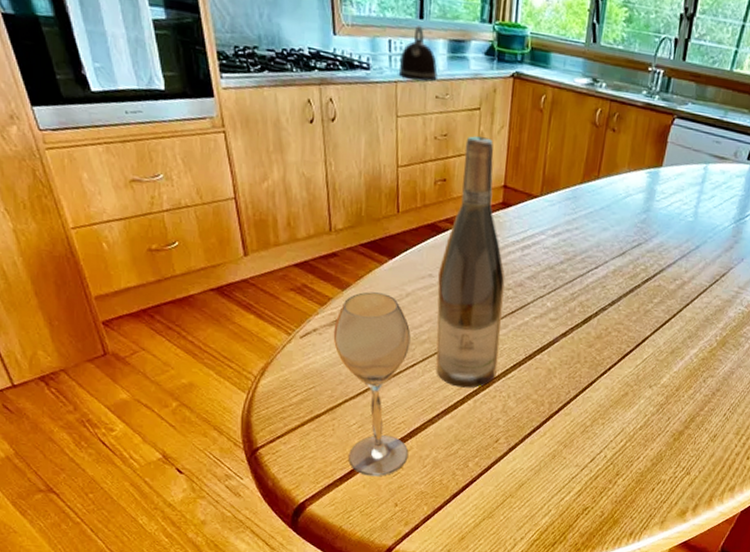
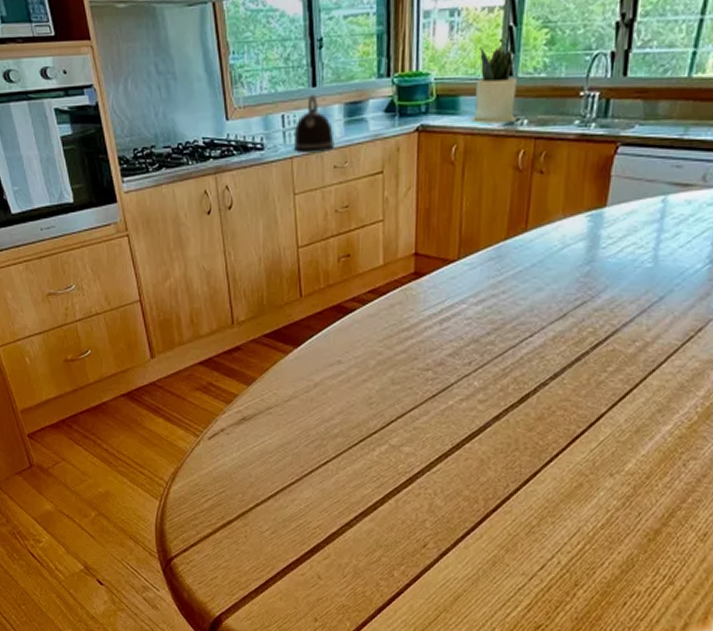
wineglass: present [333,292,411,477] -> none [241,385,327,588]
wine bottle: present [436,136,505,388] -> none [346,203,423,486]
planter: none [558,12,602,85] -> present [469,45,519,126]

